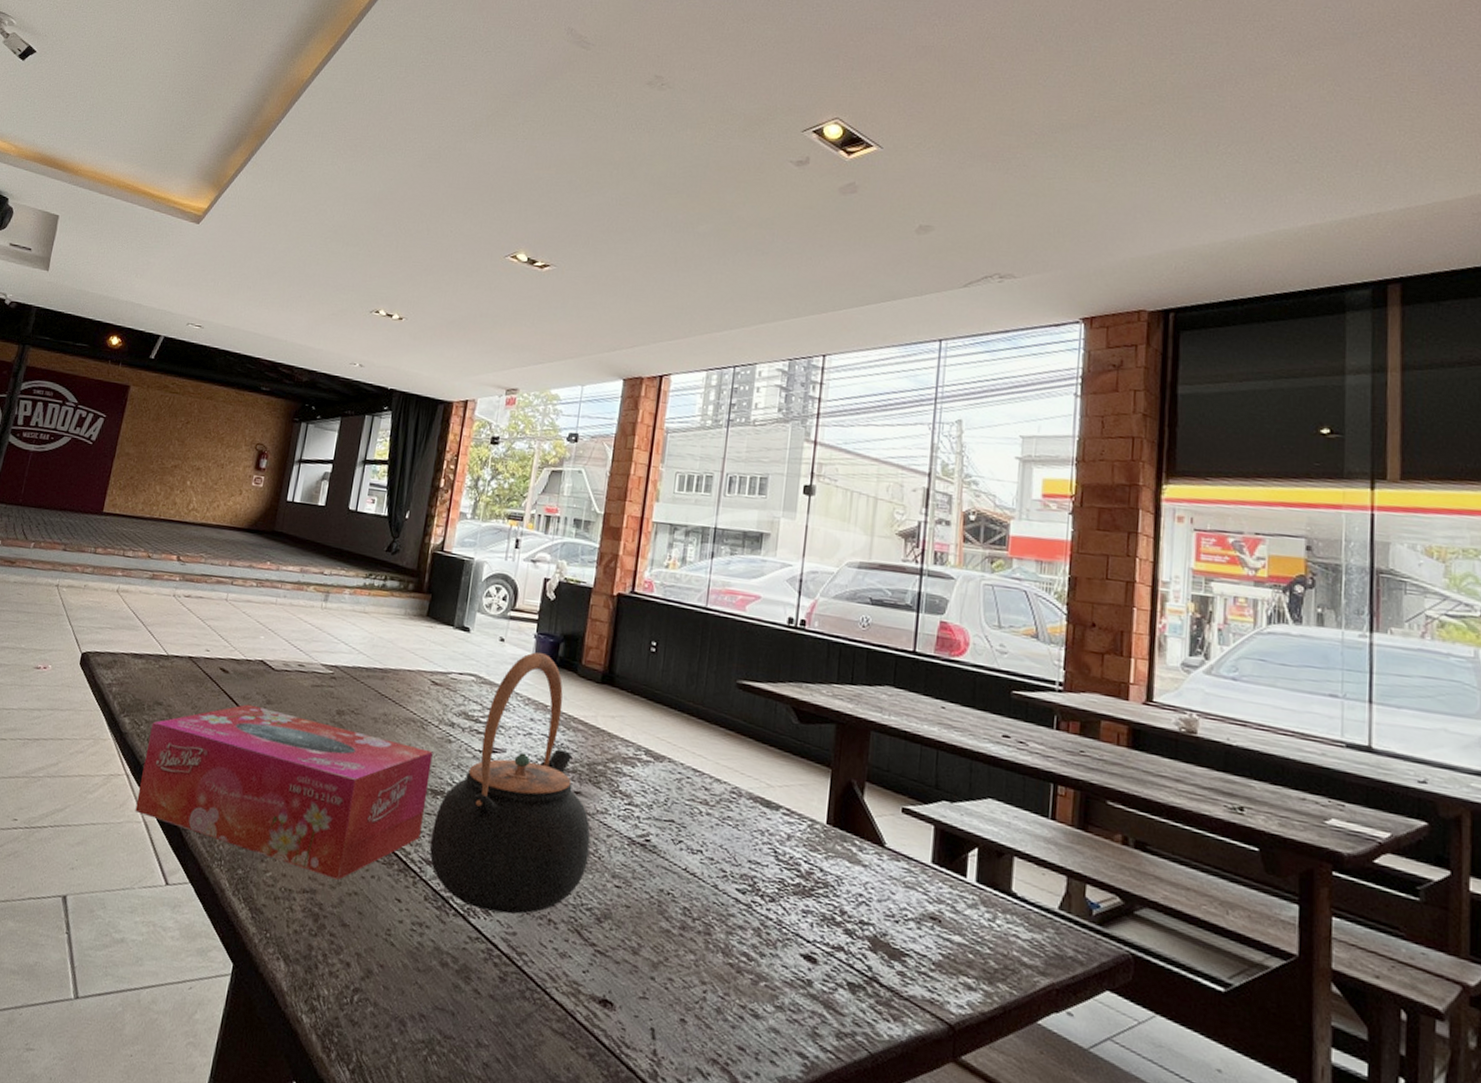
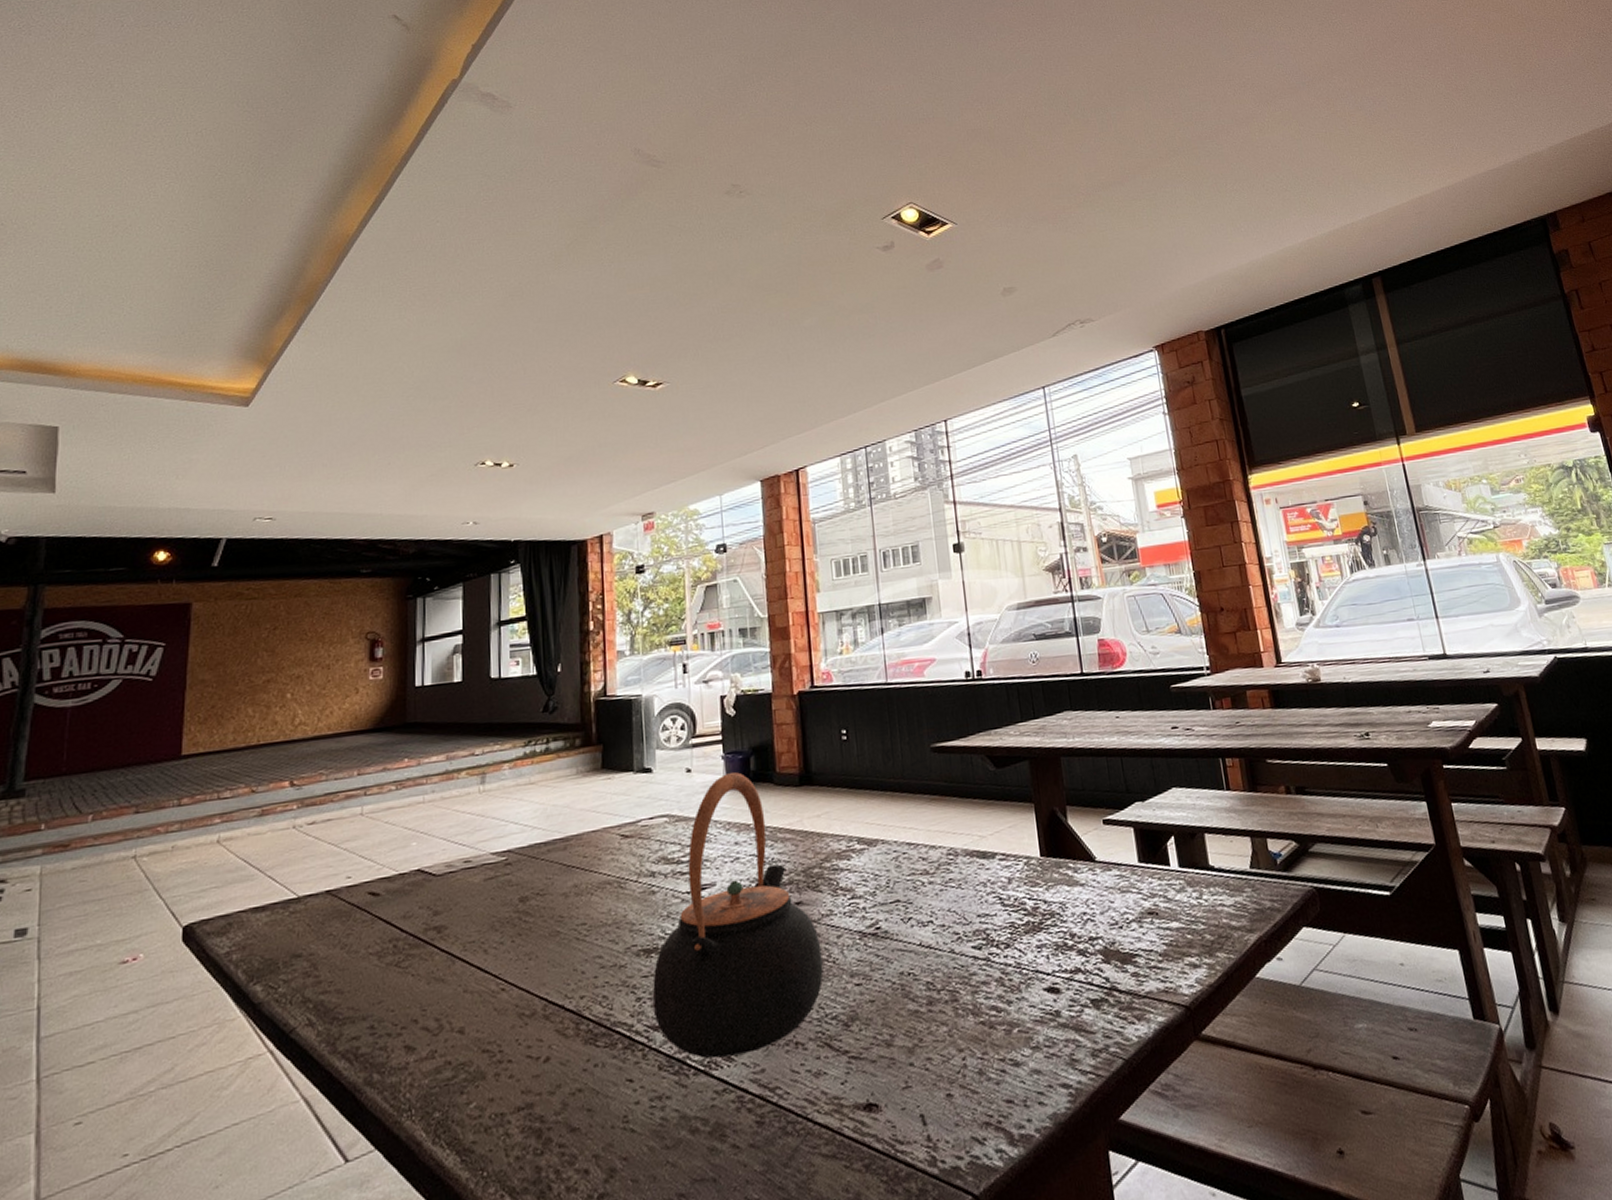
tissue box: present [135,704,433,880] -> none [289,909,641,1092]

